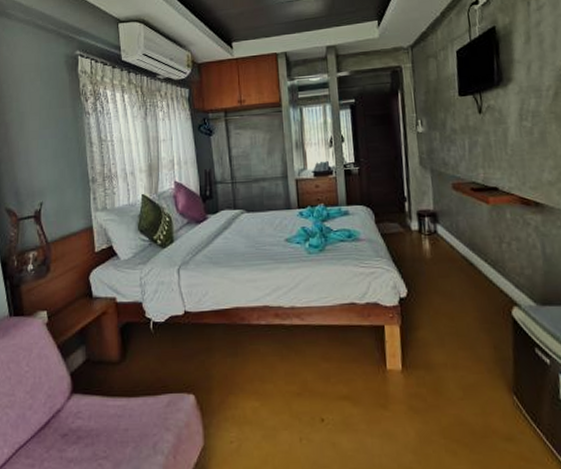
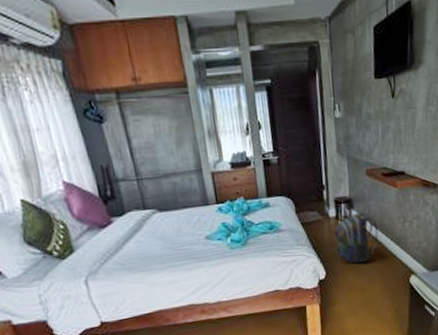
backpack: none [417,227,469,285] -> present [334,212,379,264]

